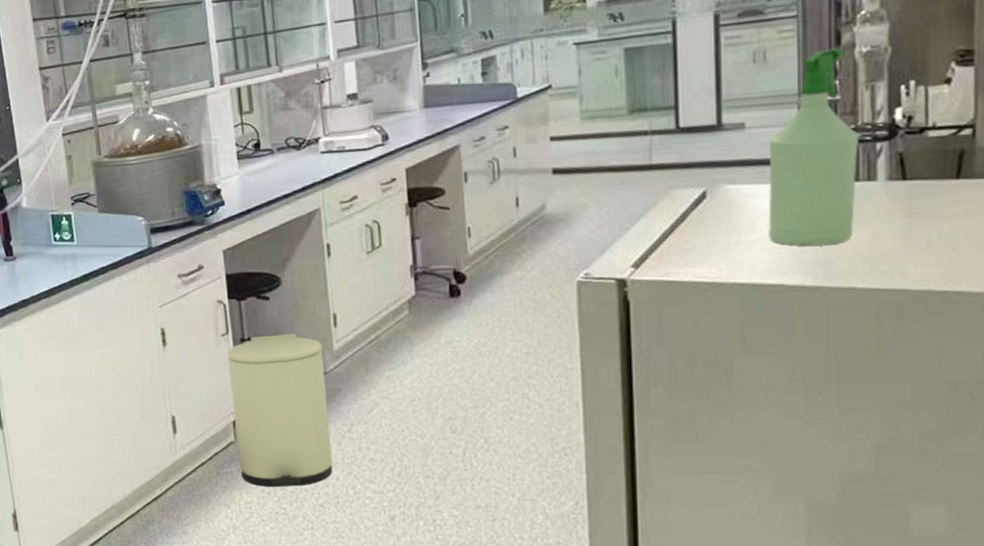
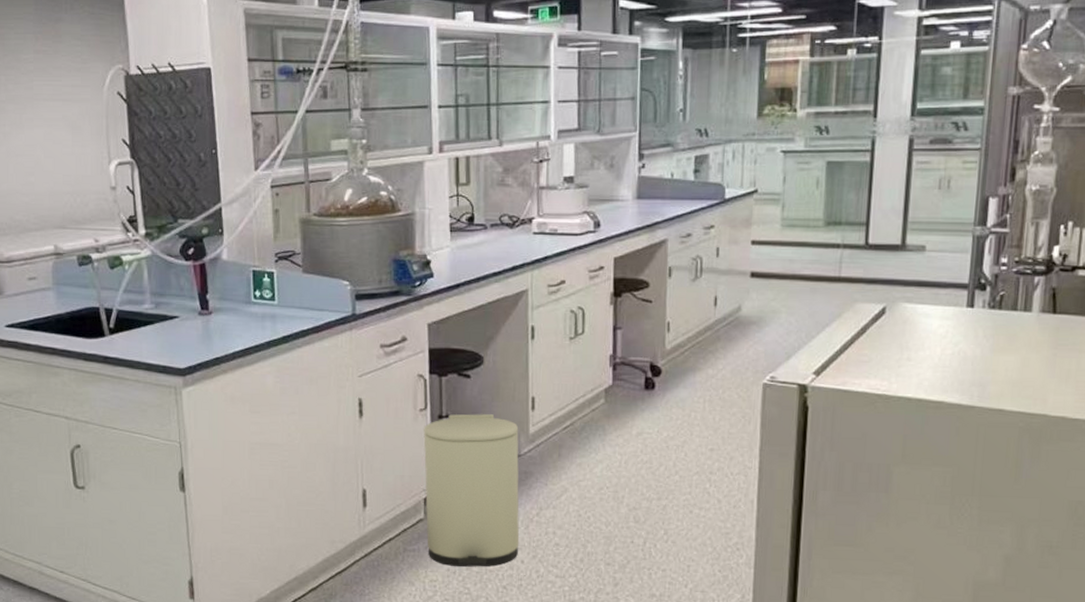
spray bottle: present [768,48,860,246] -> none [935,184,1022,368]

